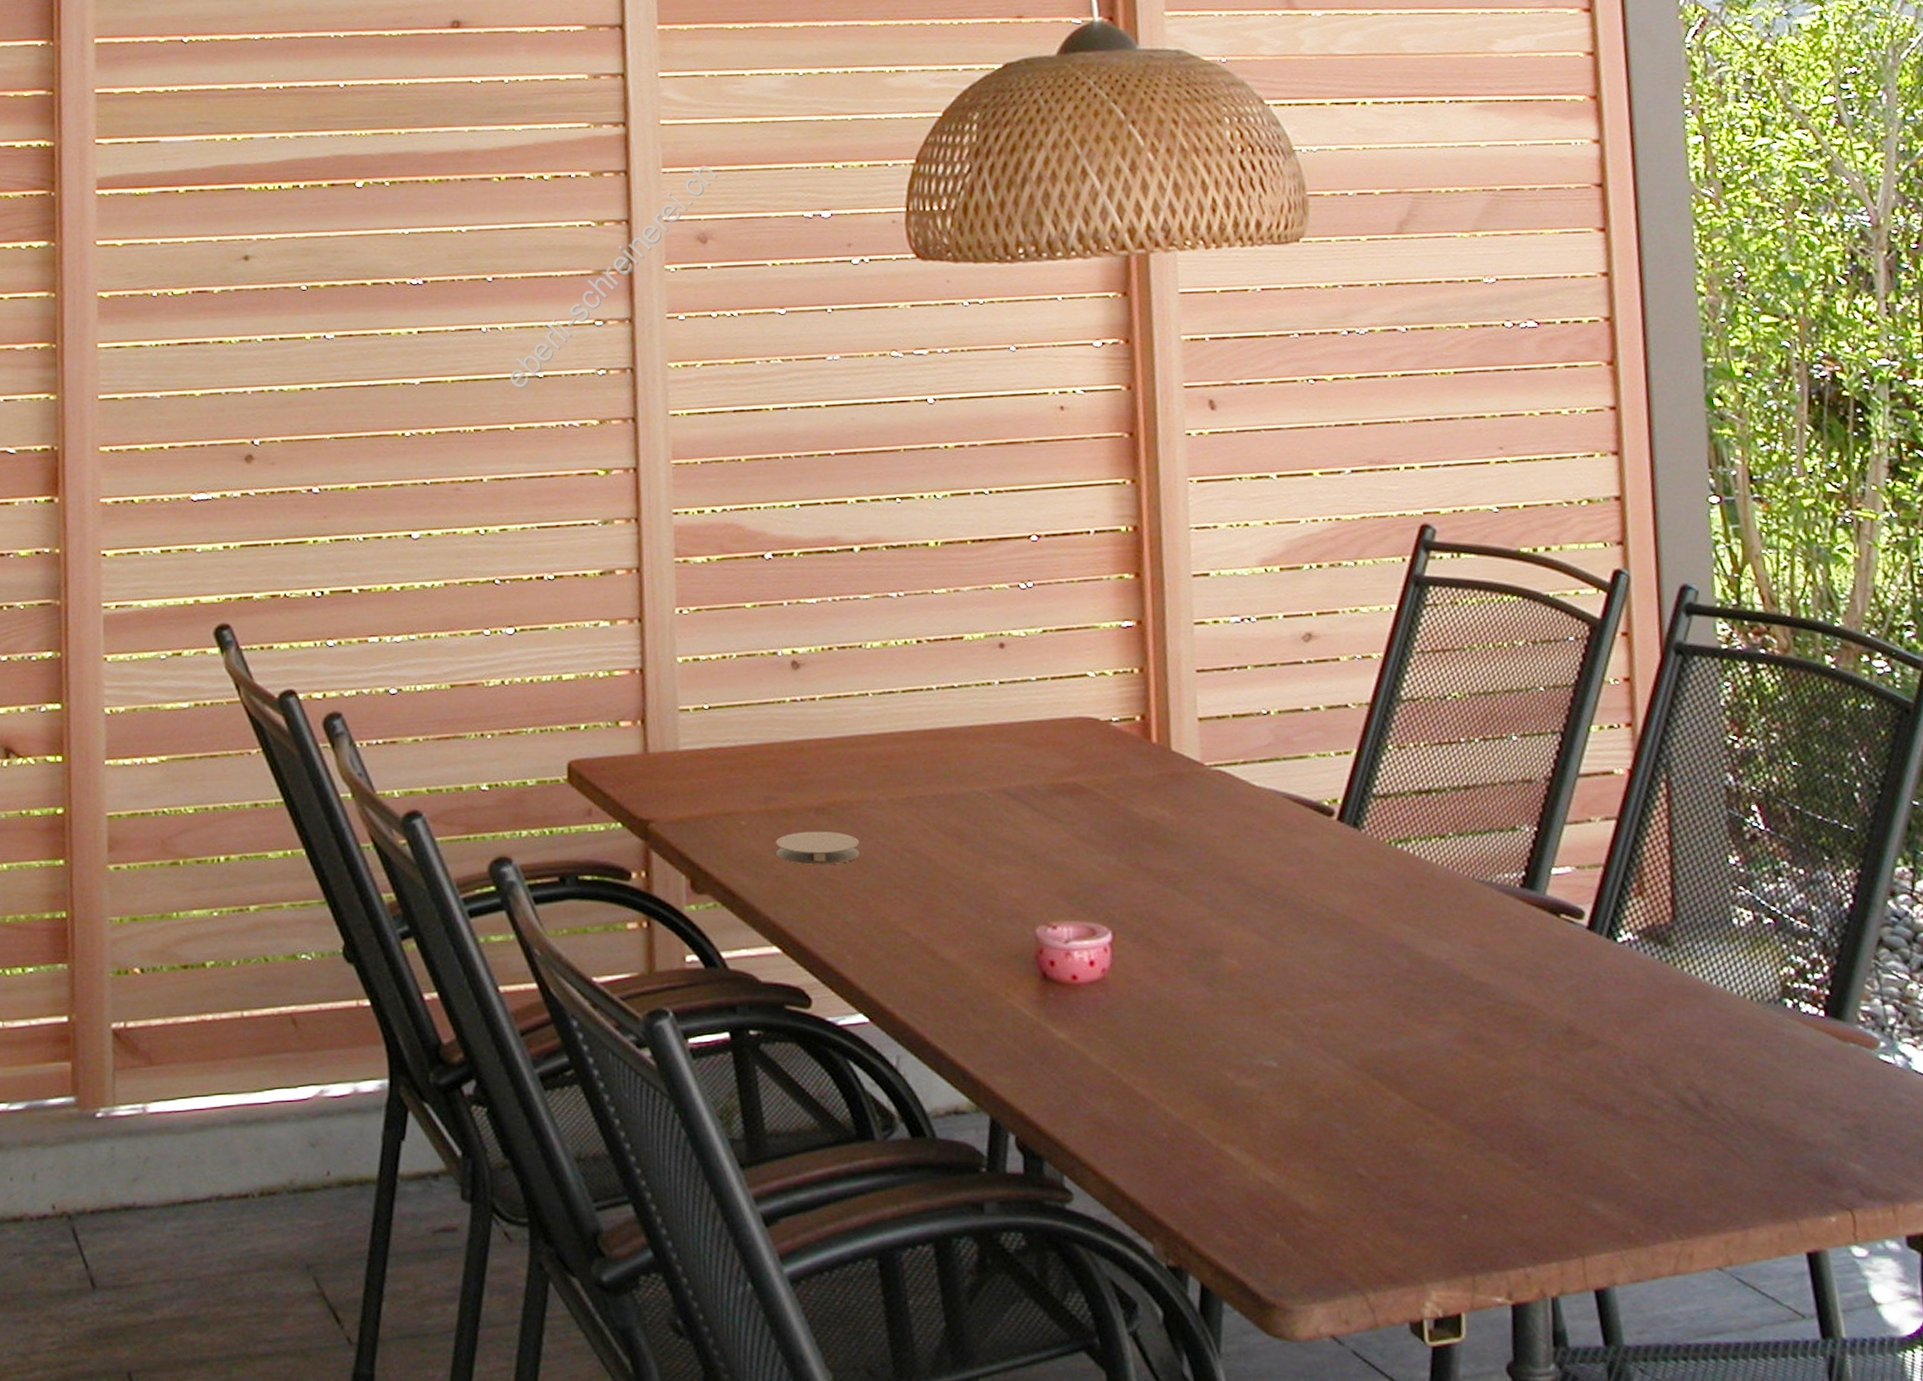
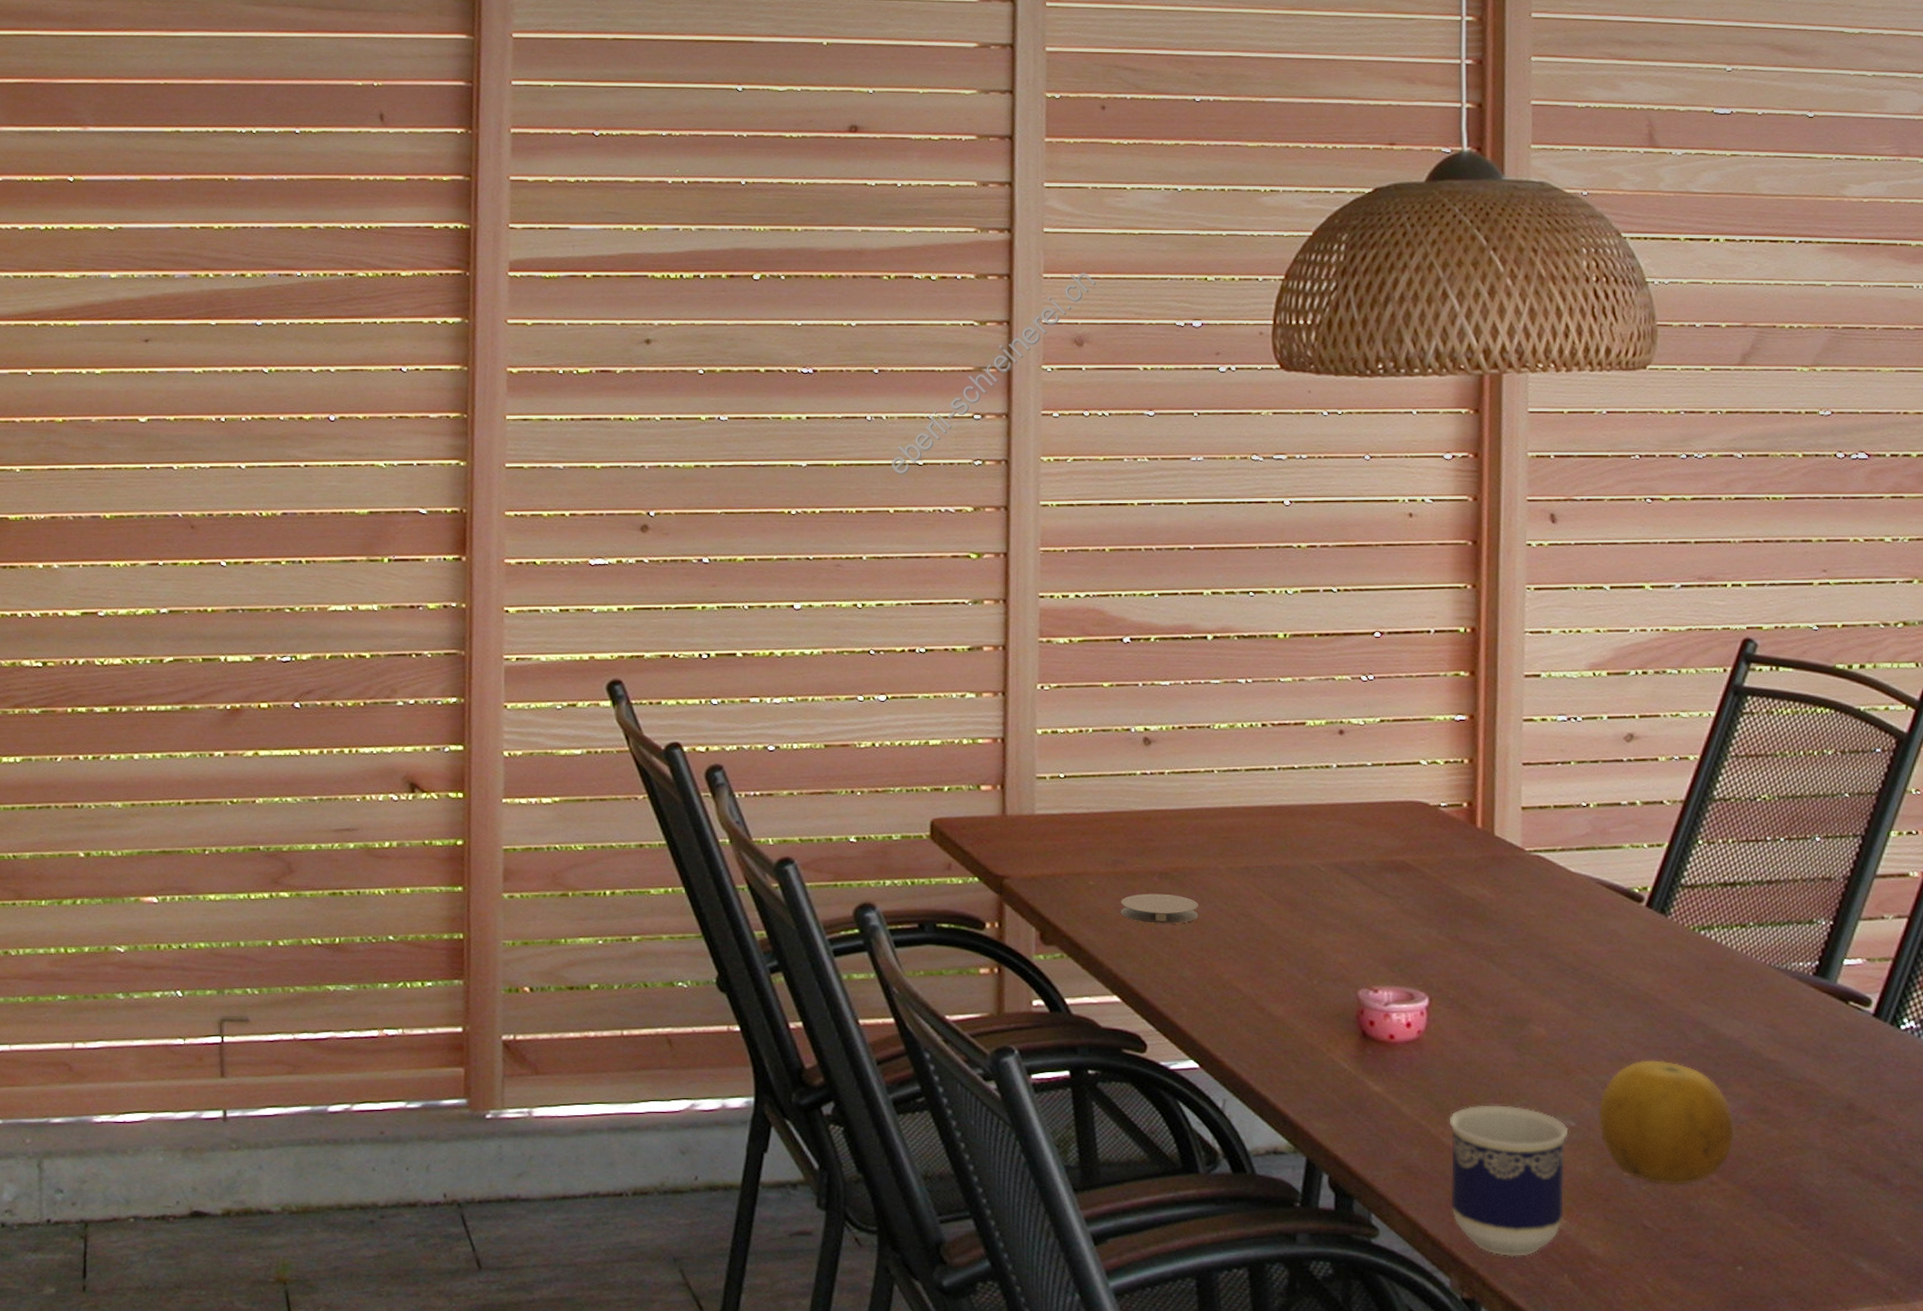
cup: none [1142,1047,1272,1217] -> present [1450,1105,1569,1256]
fruit: none [1300,989,1449,1128] -> present [1598,1060,1734,1185]

